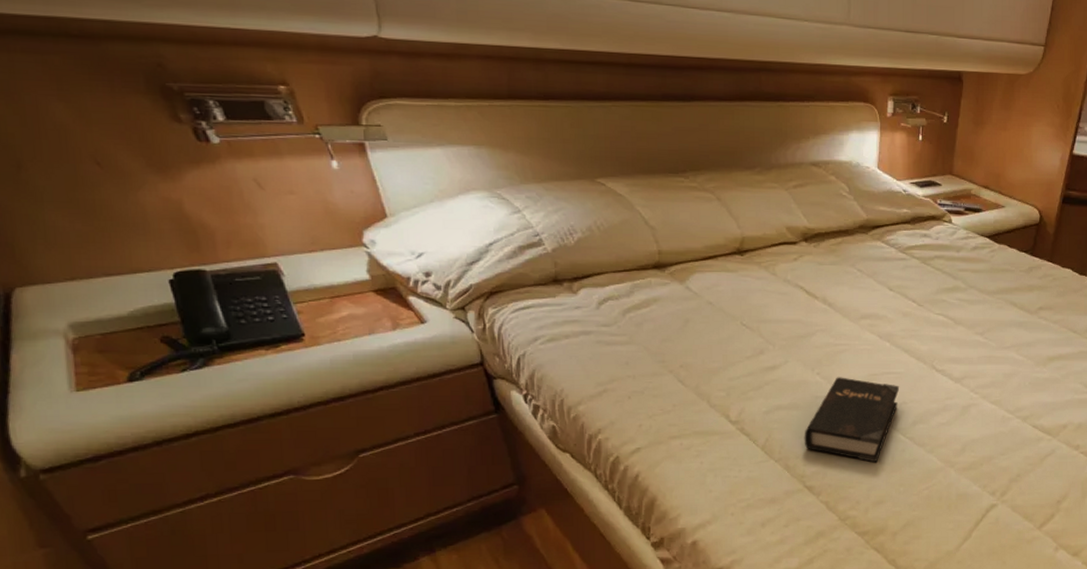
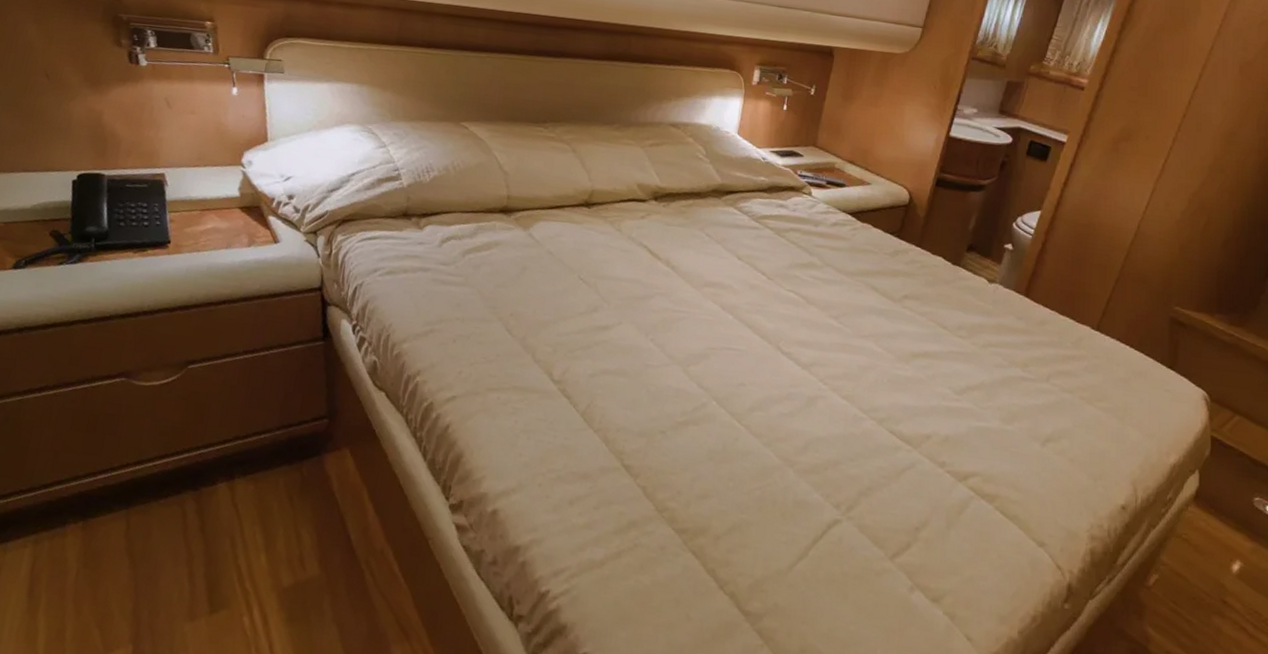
hardback book: present [804,377,899,463] -> none [627,346,738,449]

